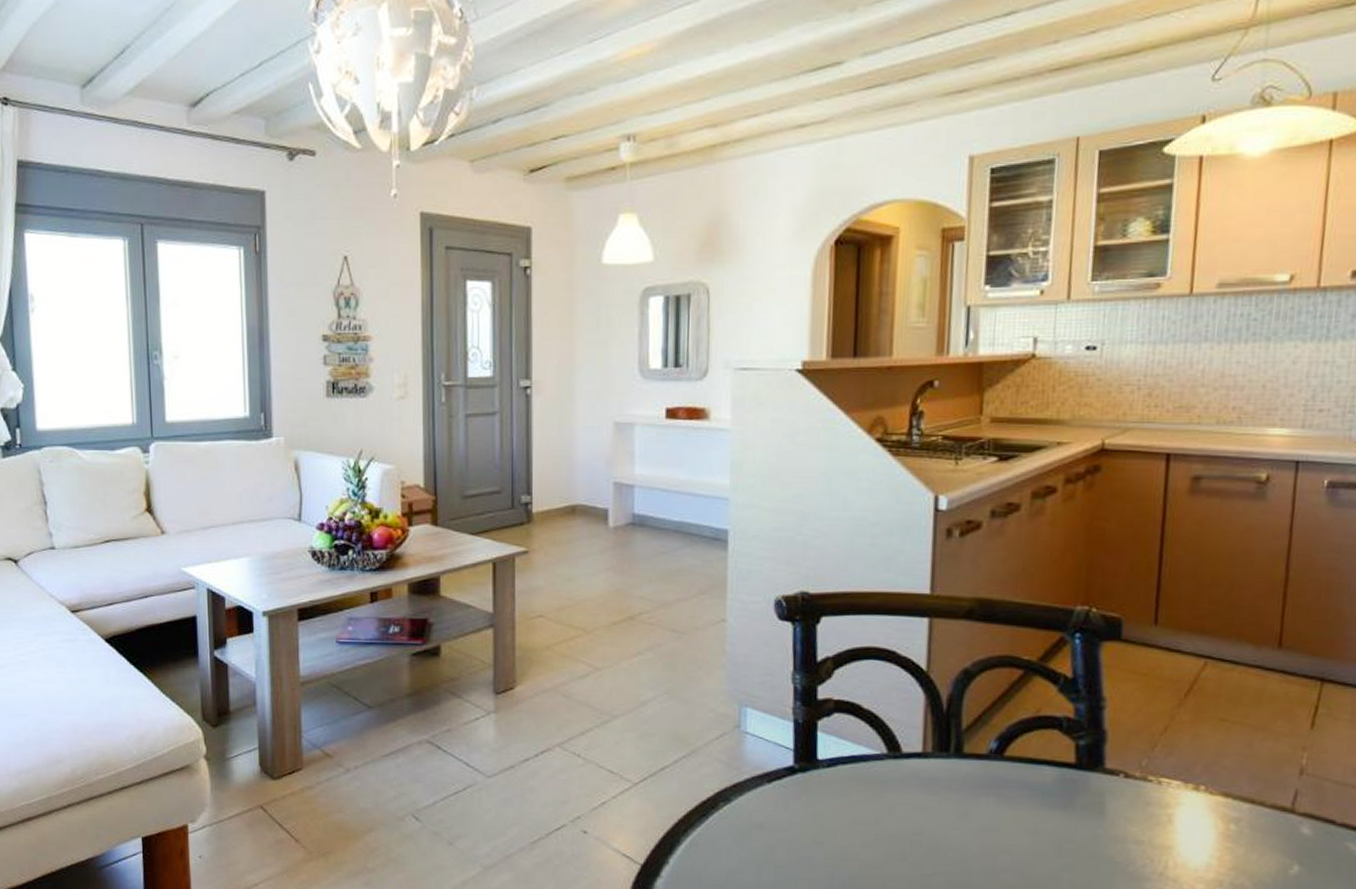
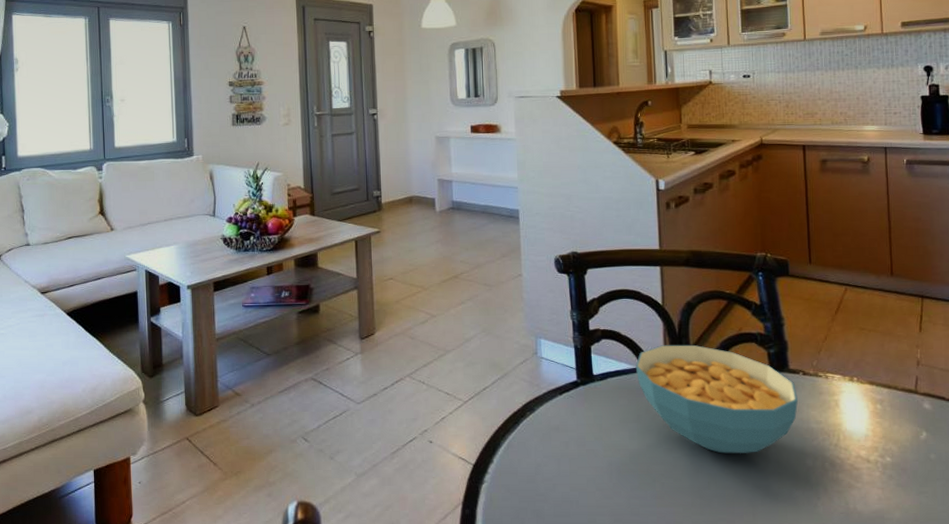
cereal bowl: none [879,725,1113,877] -> present [635,344,798,454]

